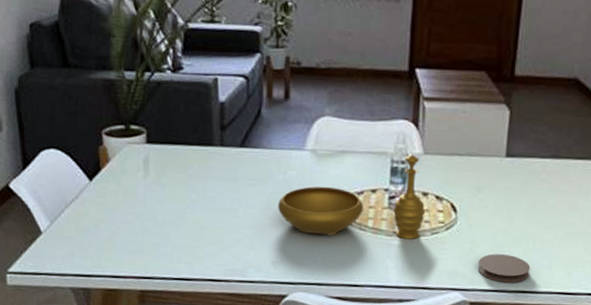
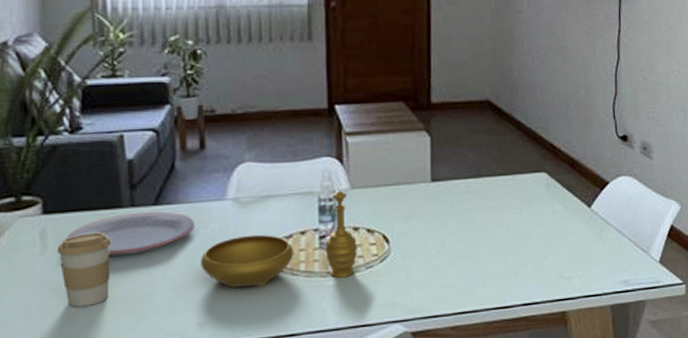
coffee cup: none [156,165,202,231] -> present [57,232,111,307]
plate: none [166,151,275,190] -> present [67,211,195,255]
coaster: present [477,254,531,283] -> none [415,278,467,307]

